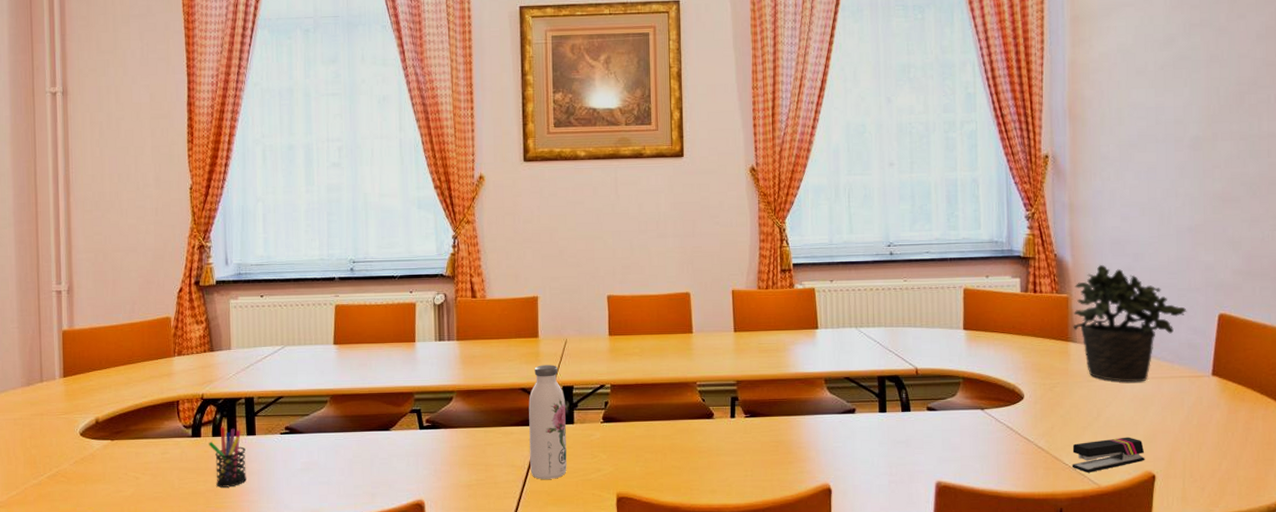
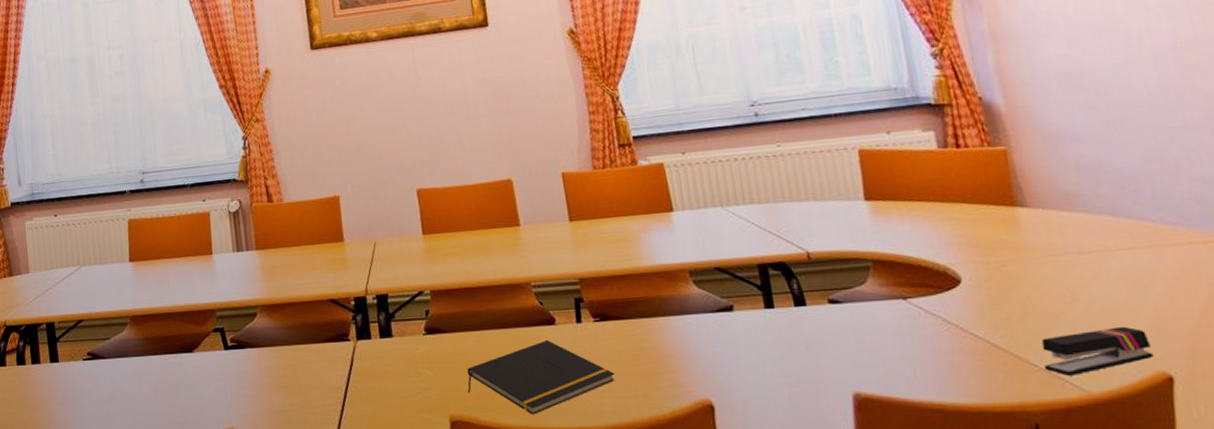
pen holder: present [208,427,246,487] -> none [14,355,53,419]
water bottle: present [528,365,567,479] -> none [339,271,390,402]
notepad: none [634,430,757,493] -> present [467,339,615,415]
potted plant: present [1073,264,1187,383] -> none [1013,104,1187,255]

